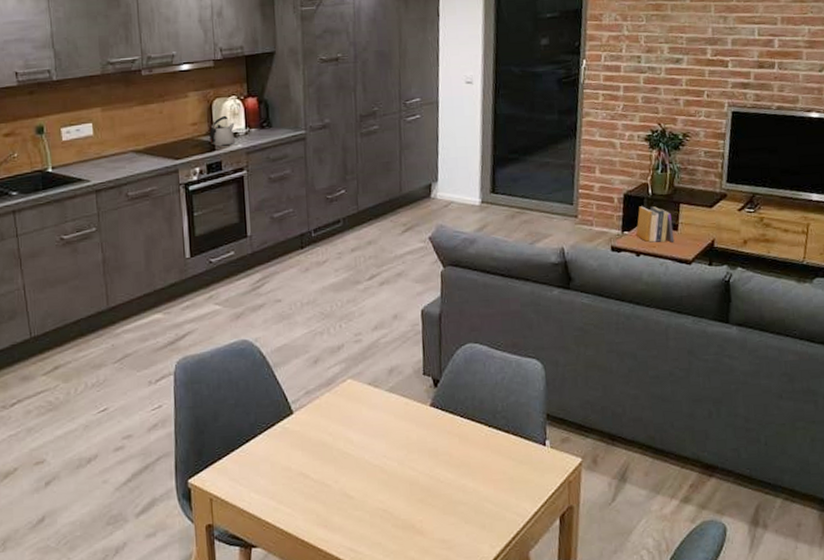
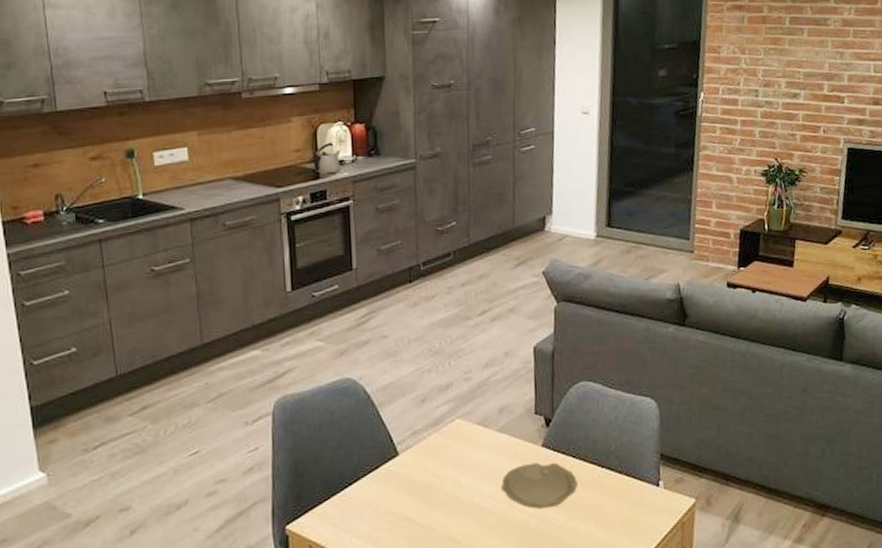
bowl: none [391,421,466,467] -> present [500,462,579,509]
books: present [636,206,675,243] -> none [752,242,790,280]

